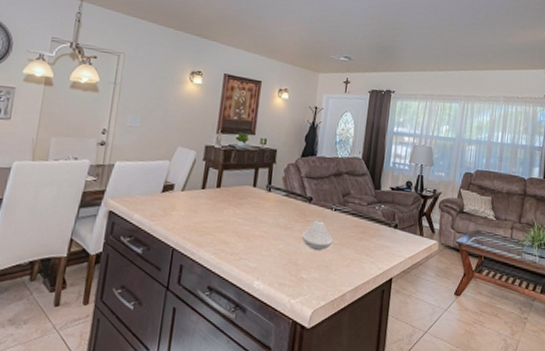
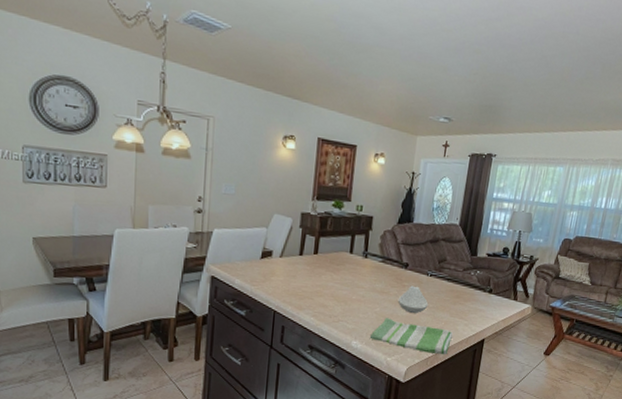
dish towel: none [272,255,359,296] -> present [369,318,453,355]

